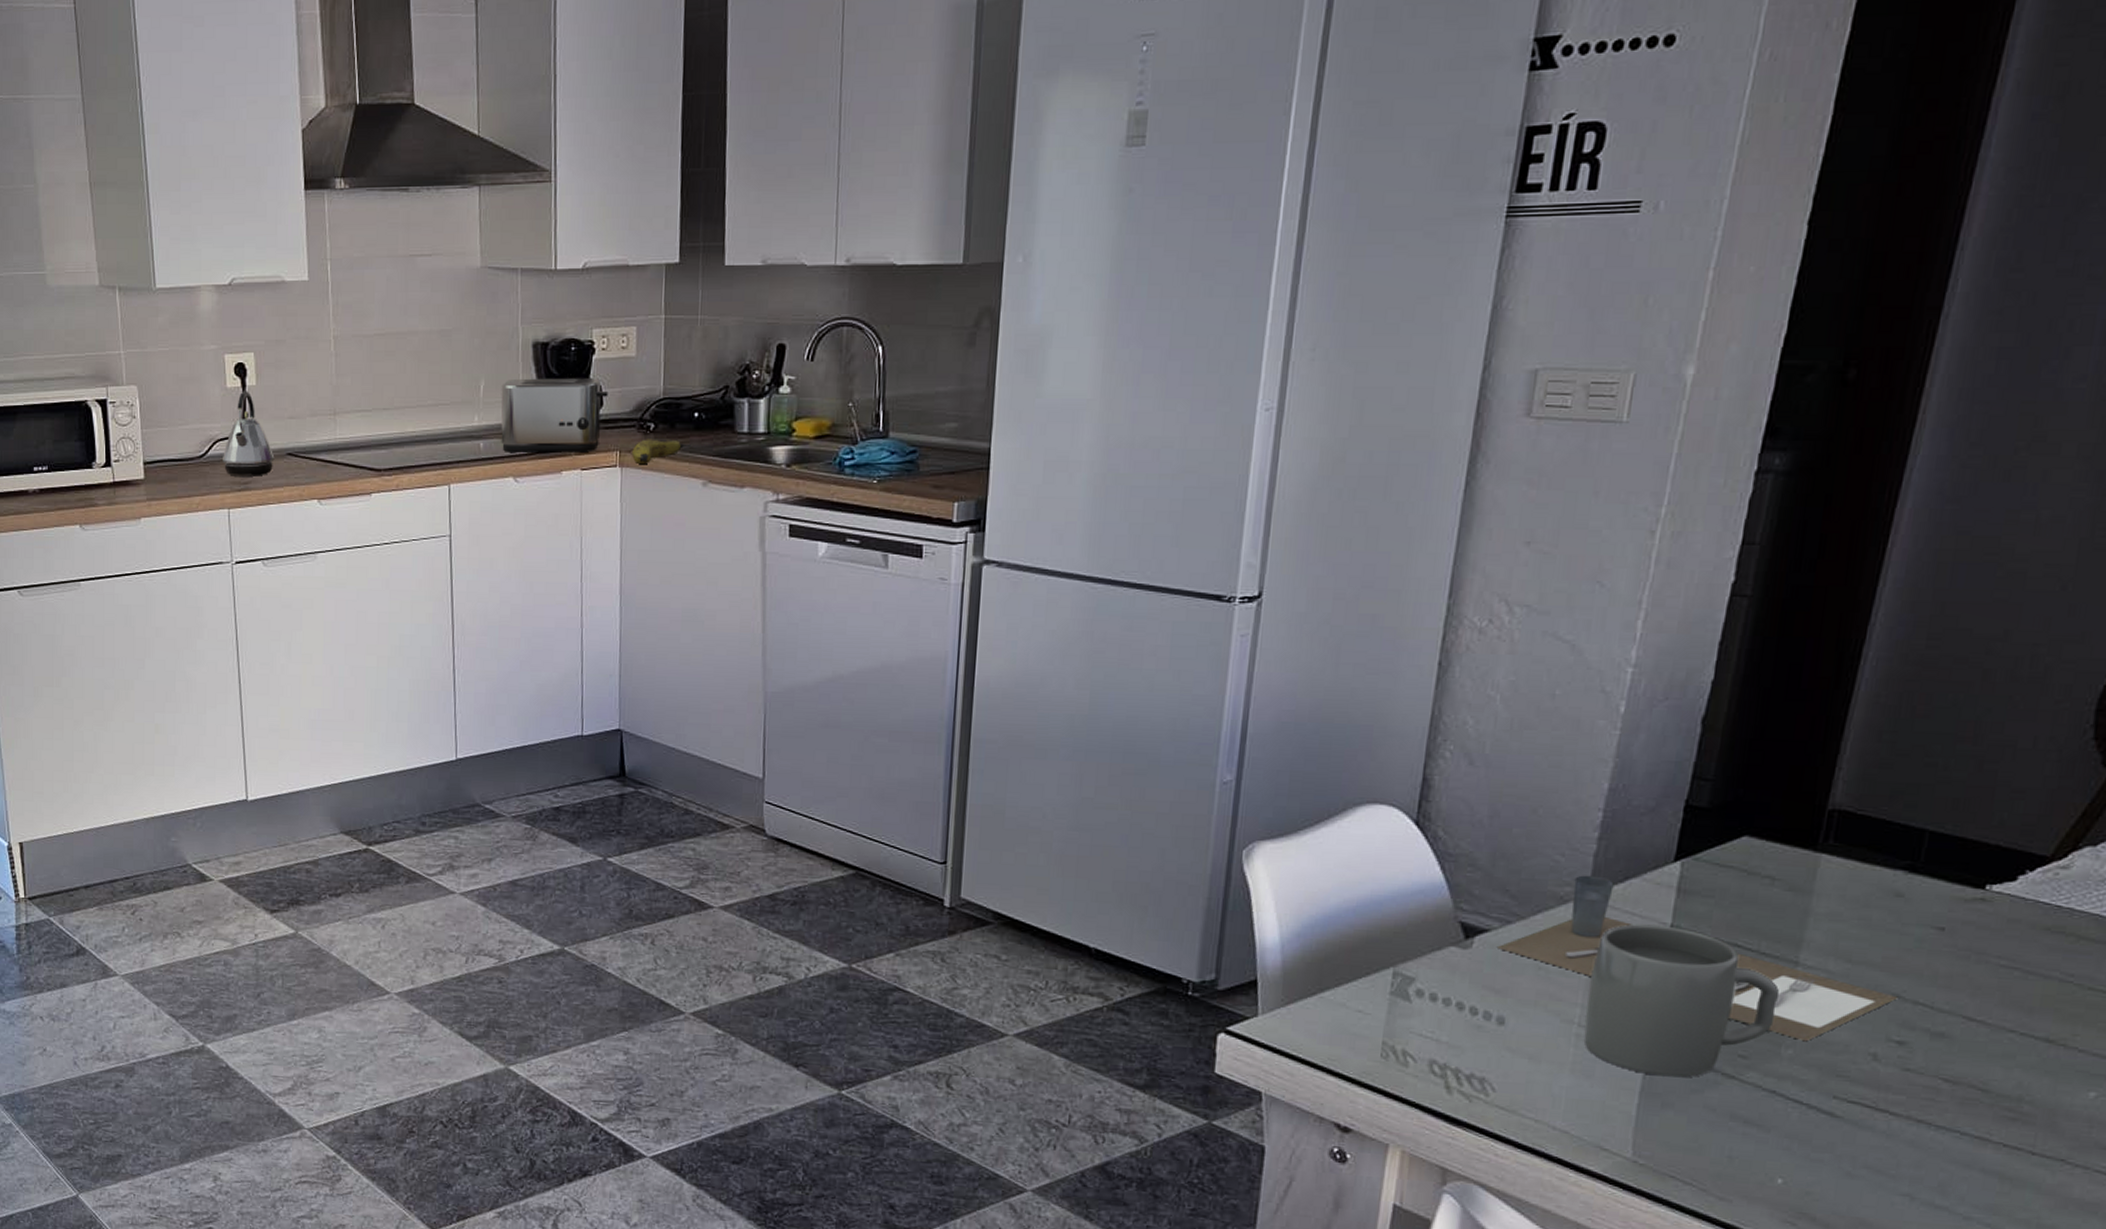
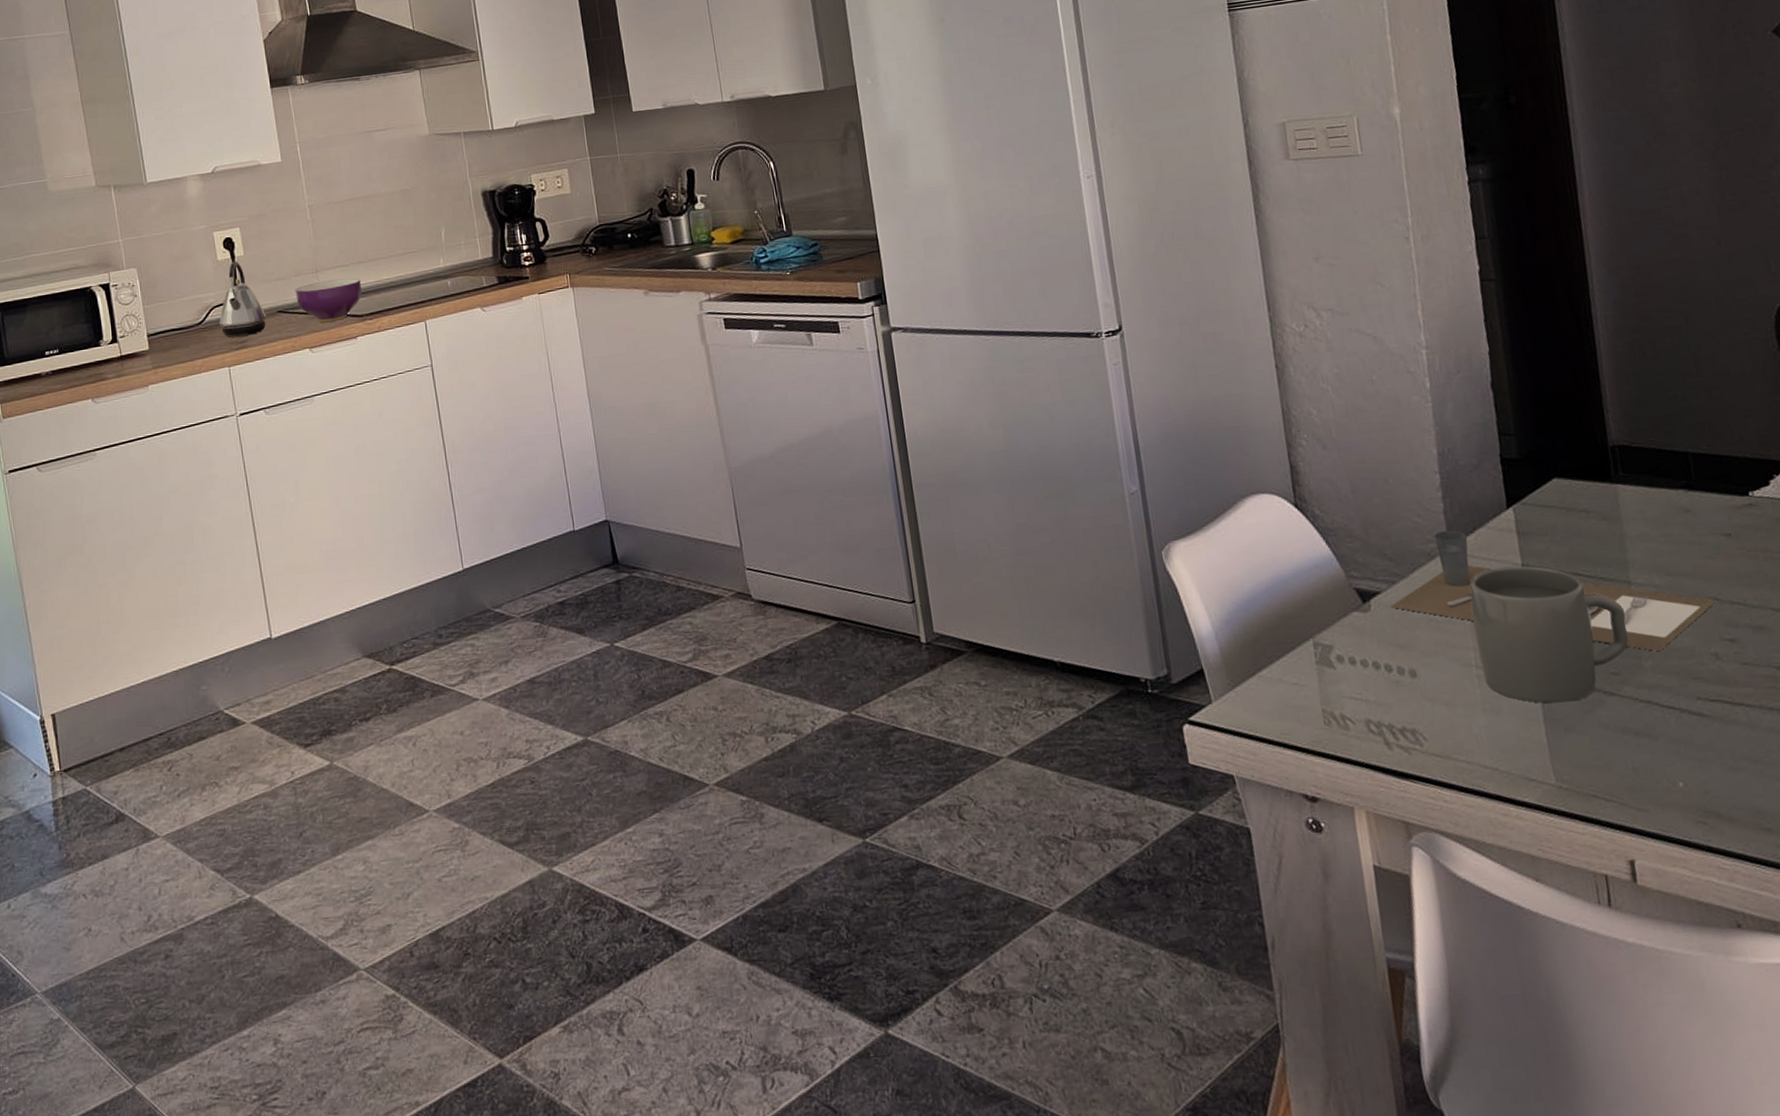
bowl: none [309,425,383,473] -> present [295,278,362,323]
toaster: present [500,378,609,454] -> none [459,215,552,288]
fruit: present [632,437,694,465] -> none [580,258,632,284]

